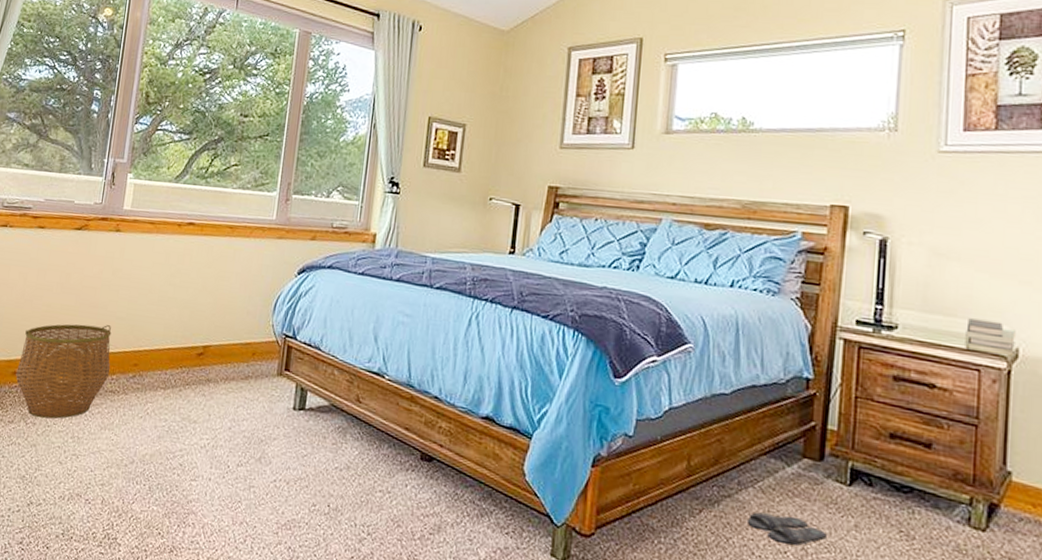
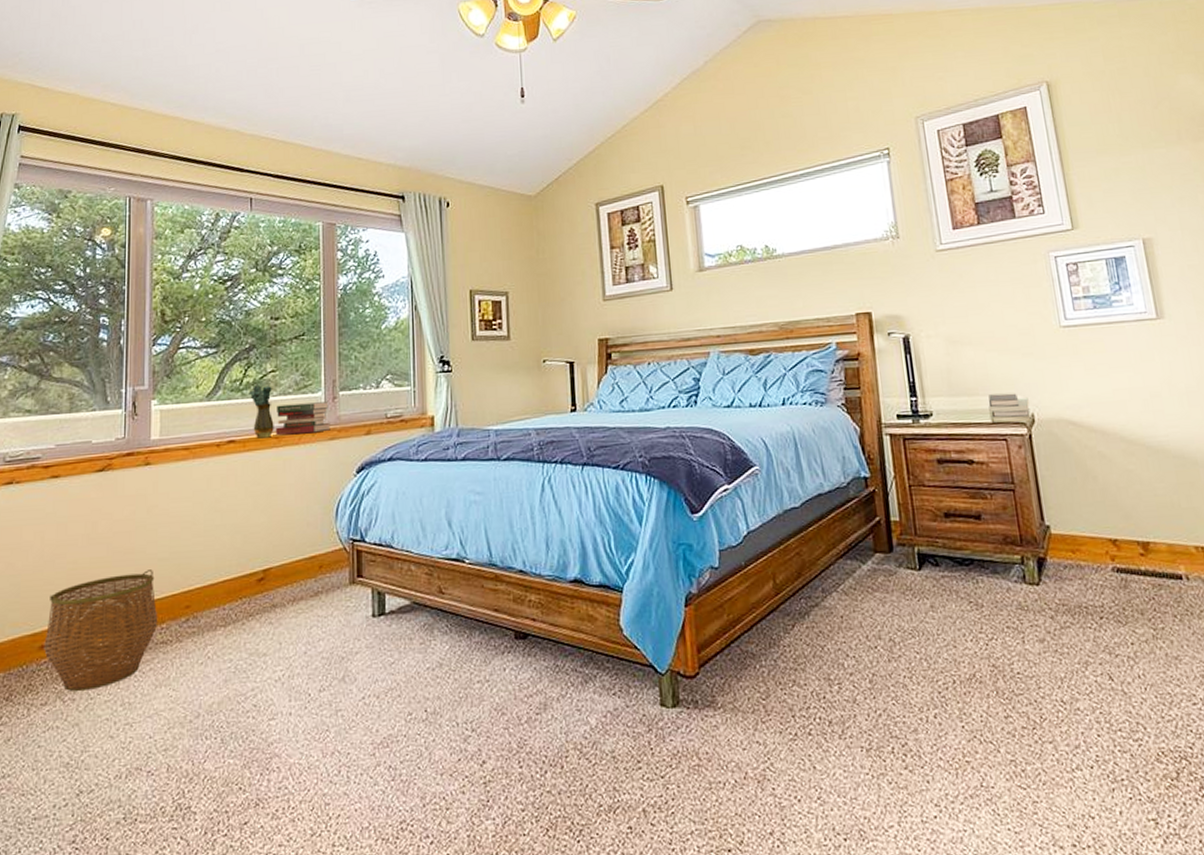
vase: none [211,174,233,227] -> present [248,384,274,439]
books: none [230,198,282,230] -> present [275,402,331,436]
slippers: present [748,512,827,545] -> none [837,610,909,639]

